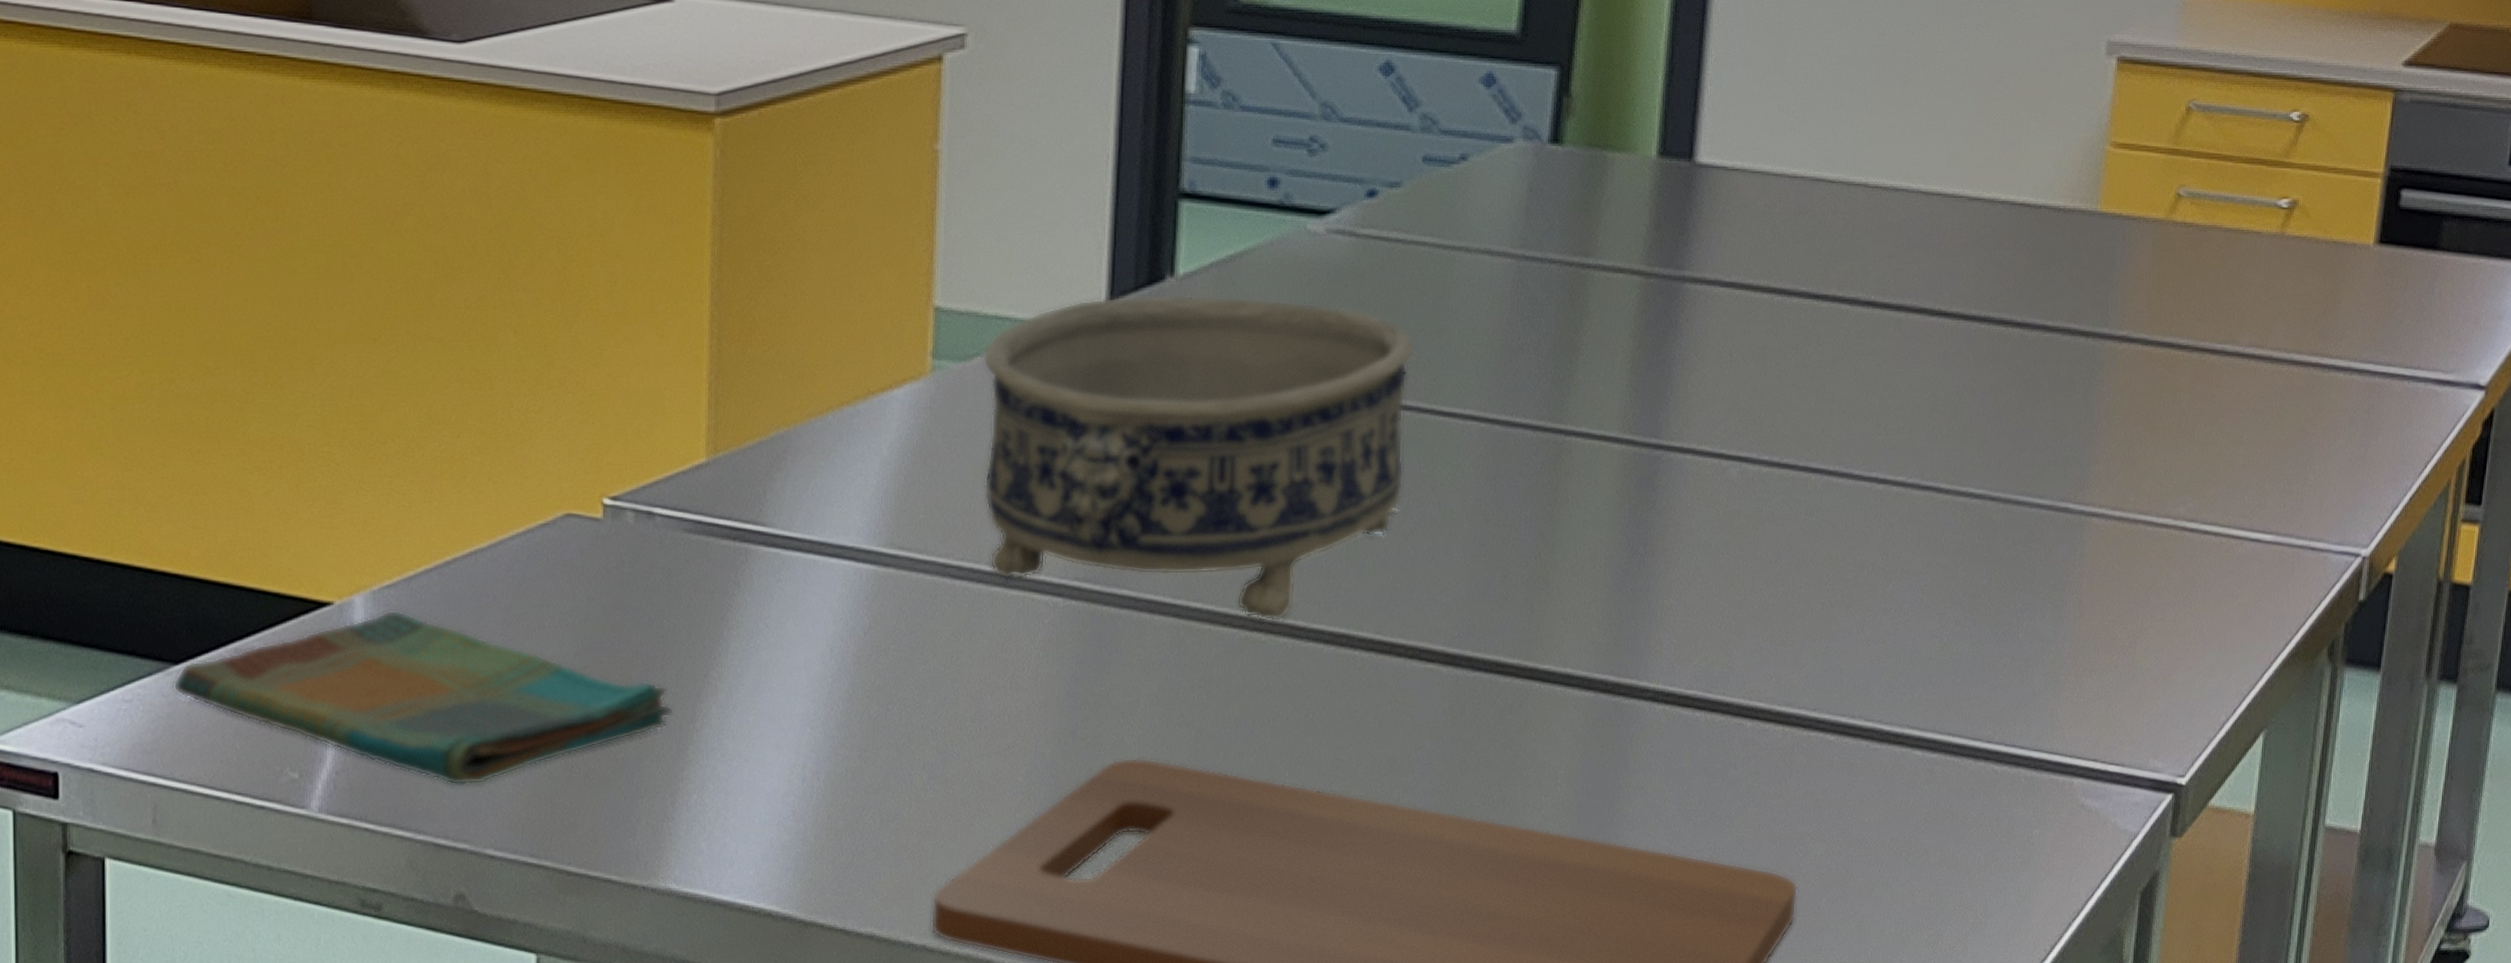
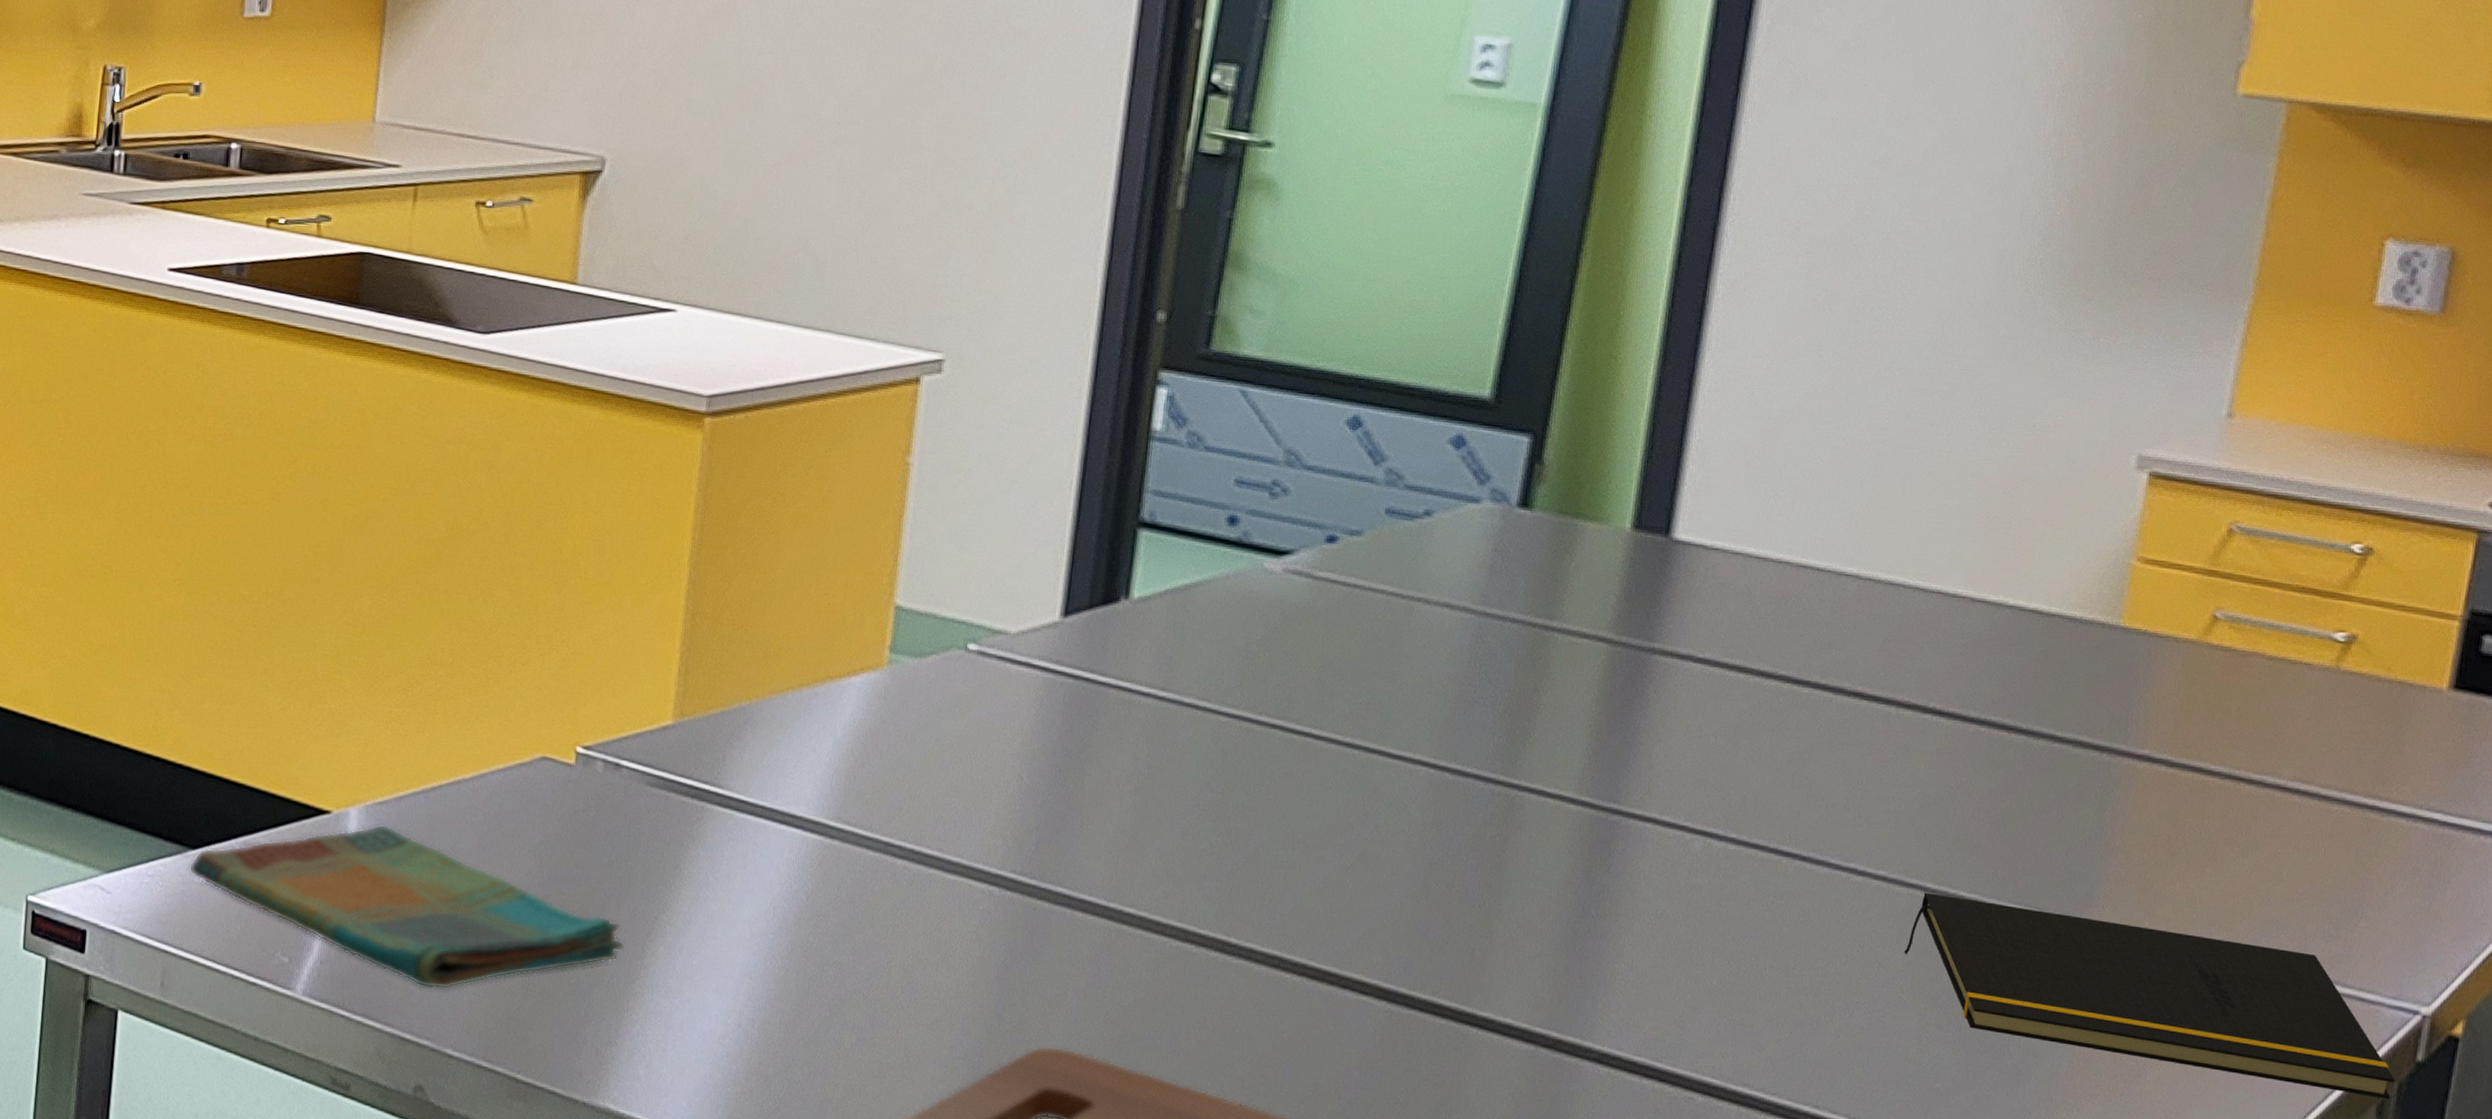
decorative bowl: present [983,294,1415,622] -> none [930,612,1367,936]
notepad: none [1923,493,2342,640] -> present [1903,892,2396,1100]

